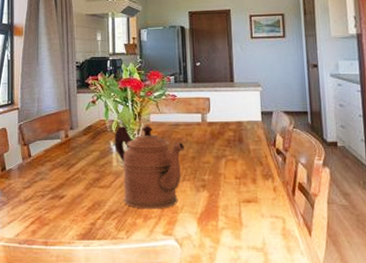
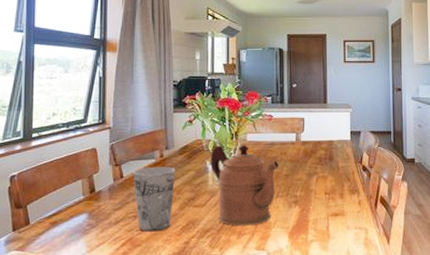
cup: none [40,147,81,211] -> present [133,167,176,232]

